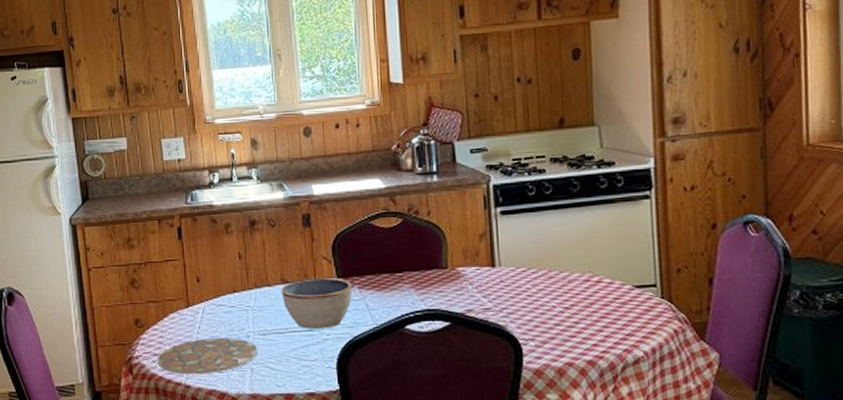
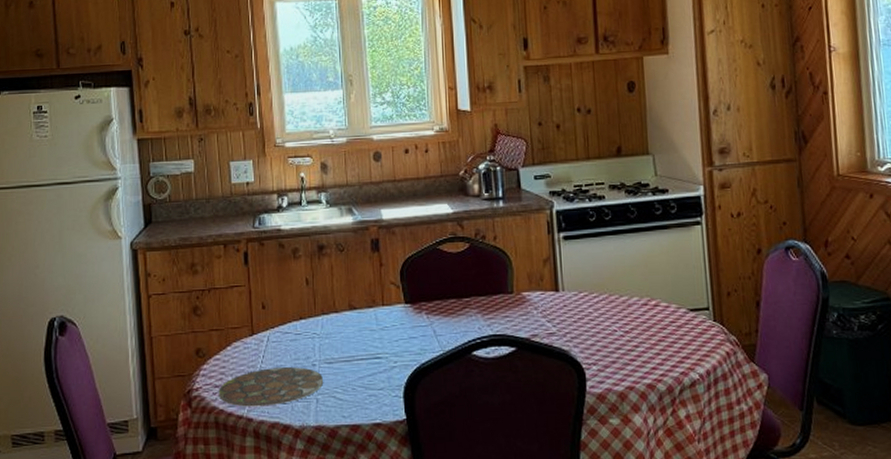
bowl: present [281,278,353,329] -> none [348,304,420,356]

